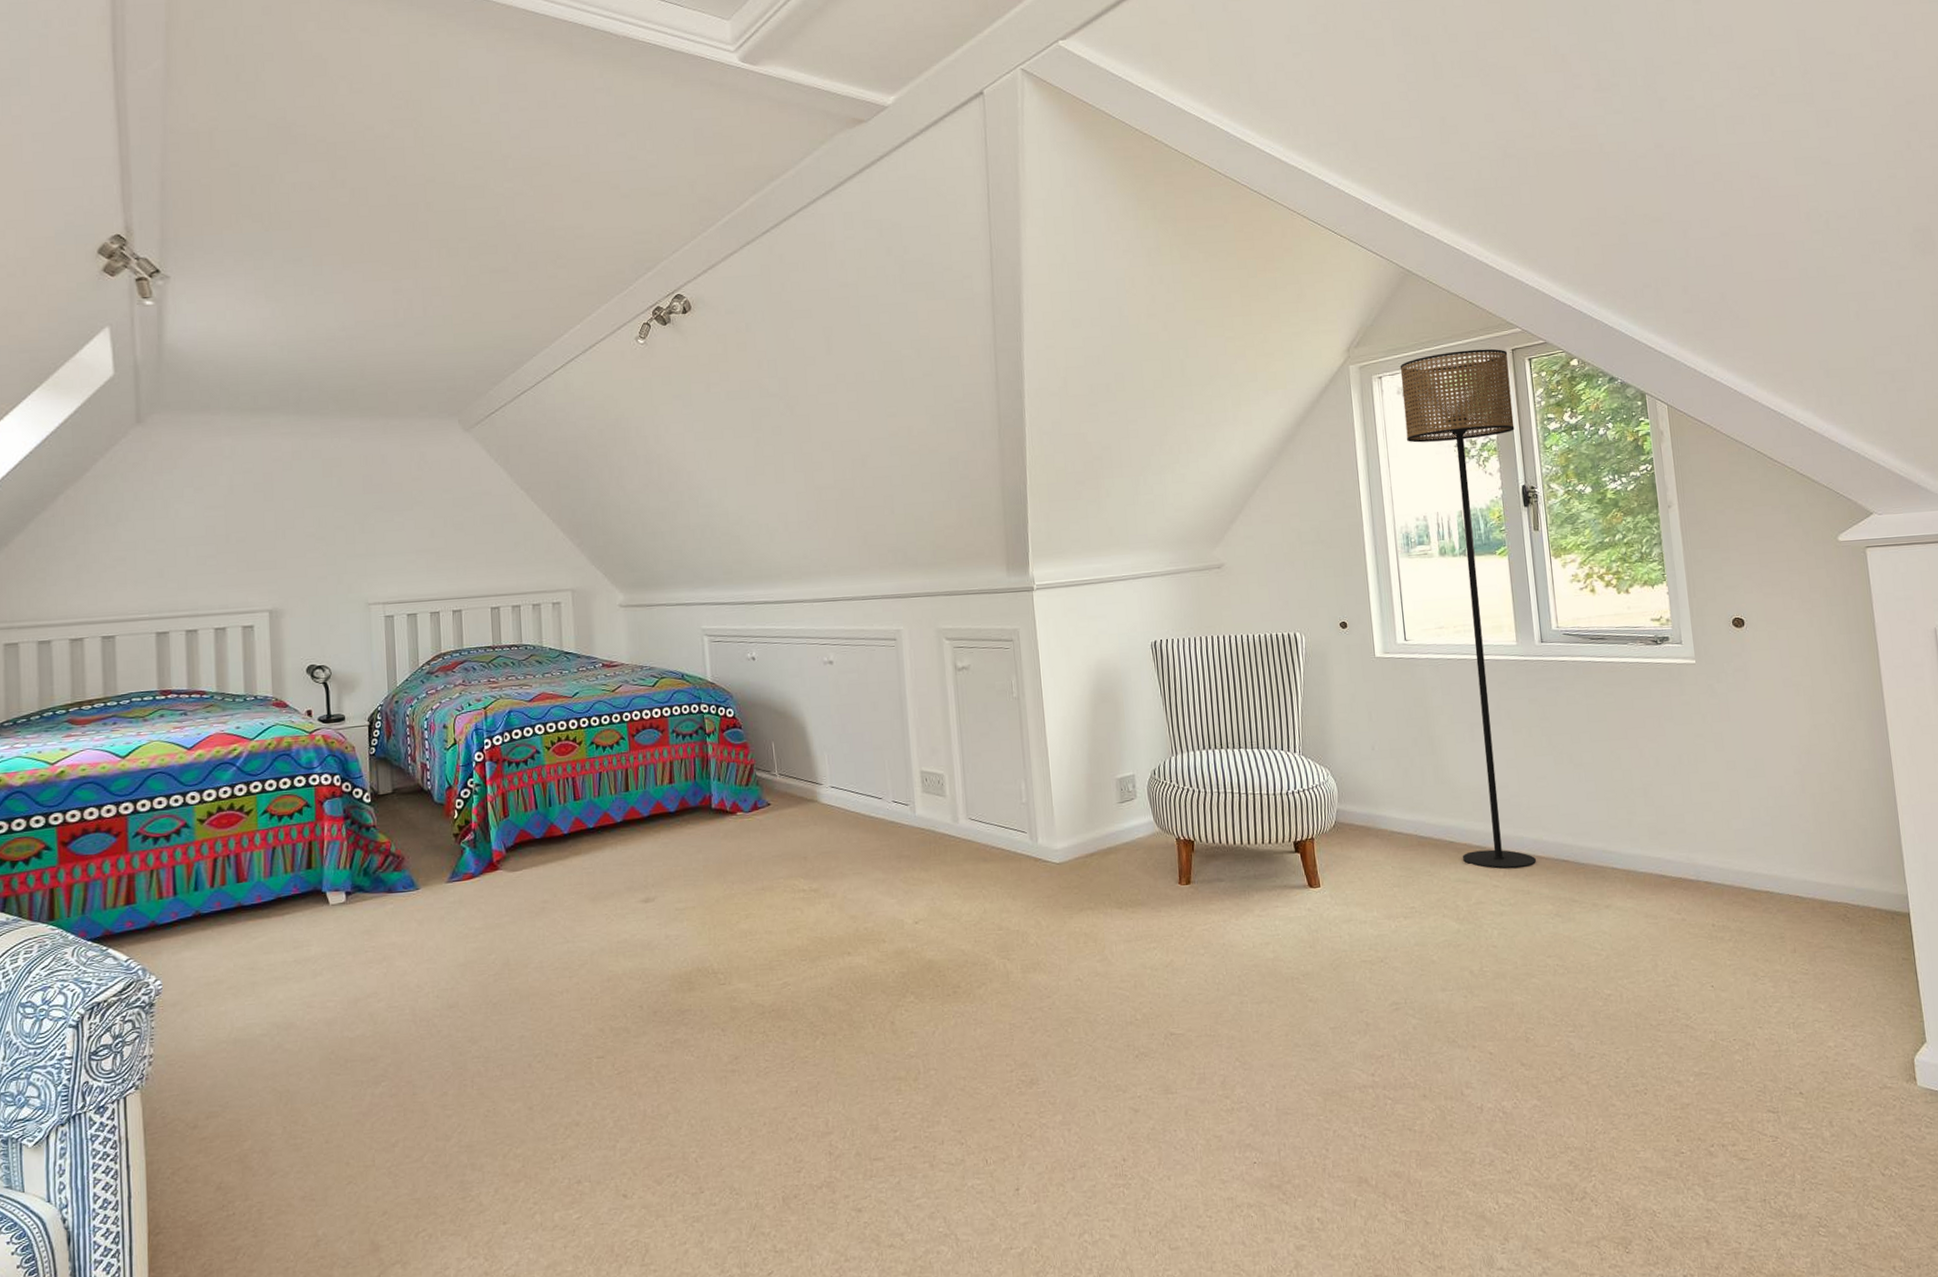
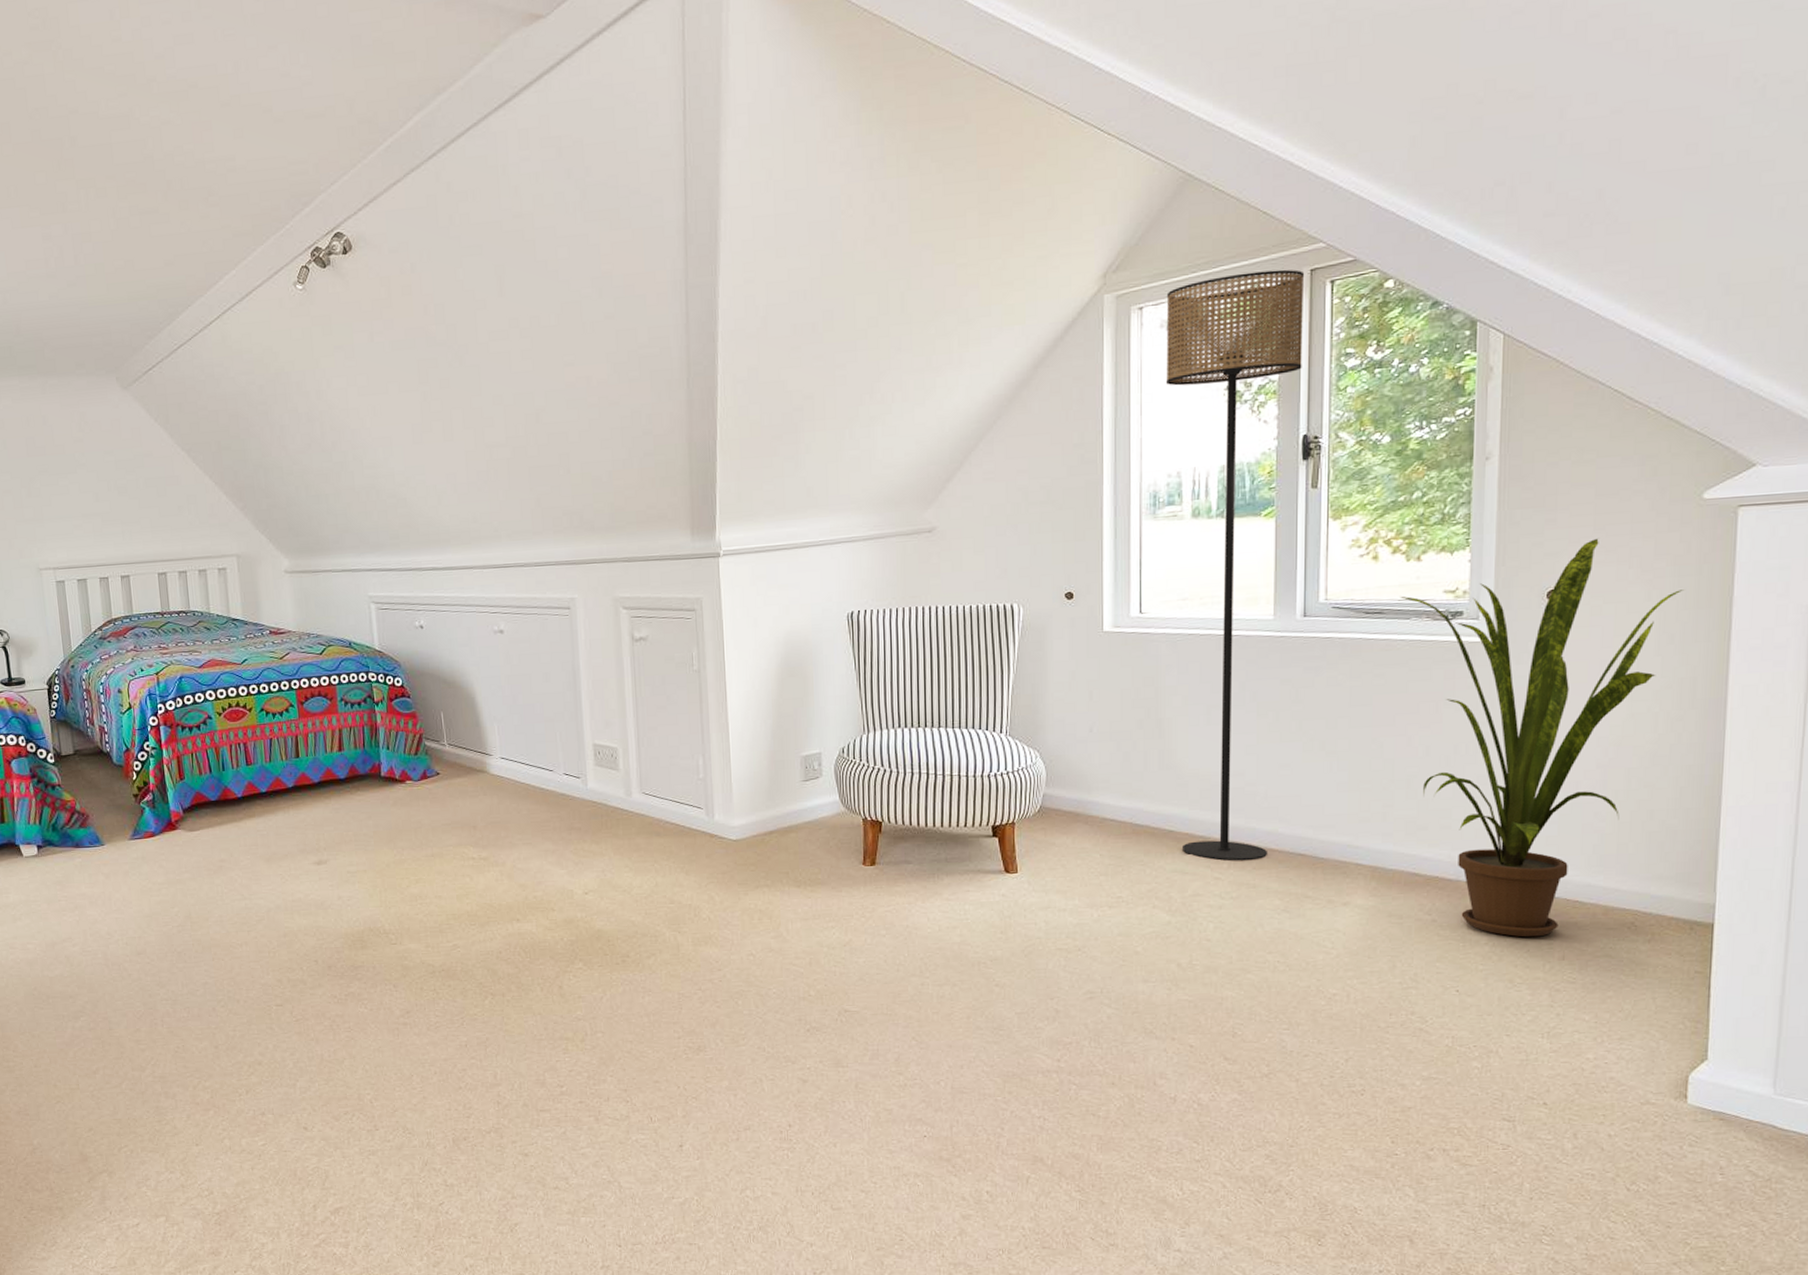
house plant: none [1616,573,1838,932] -> present [1400,538,1685,937]

